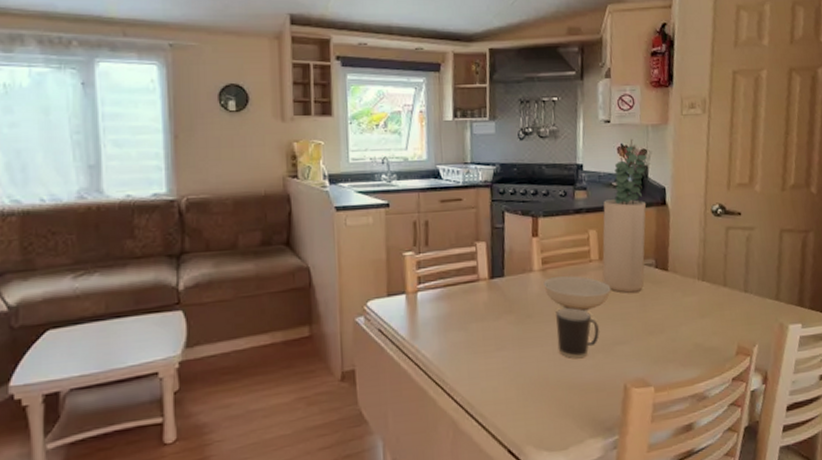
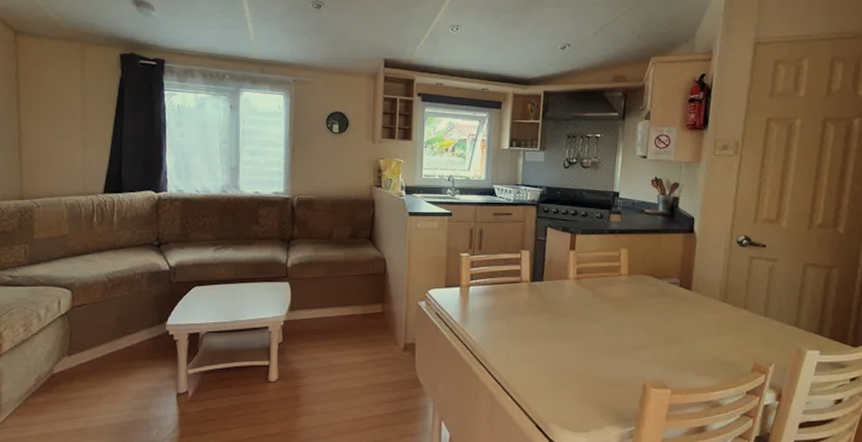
bowl: present [543,275,611,312] -> none [577,286,637,317]
mug: present [556,308,599,359] -> none [585,313,624,357]
vase: present [602,139,648,293] -> none [629,174,679,306]

